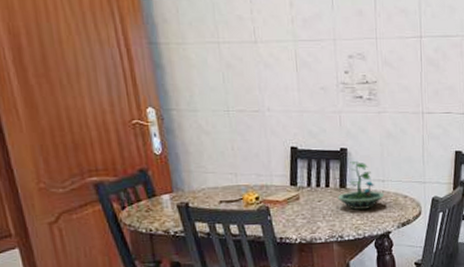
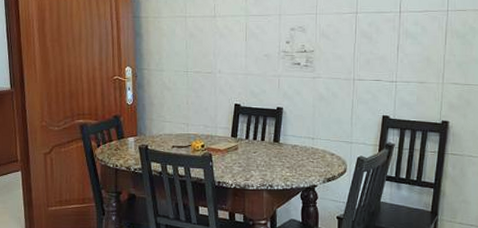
terrarium: present [337,161,384,210] -> none [270,120,312,163]

